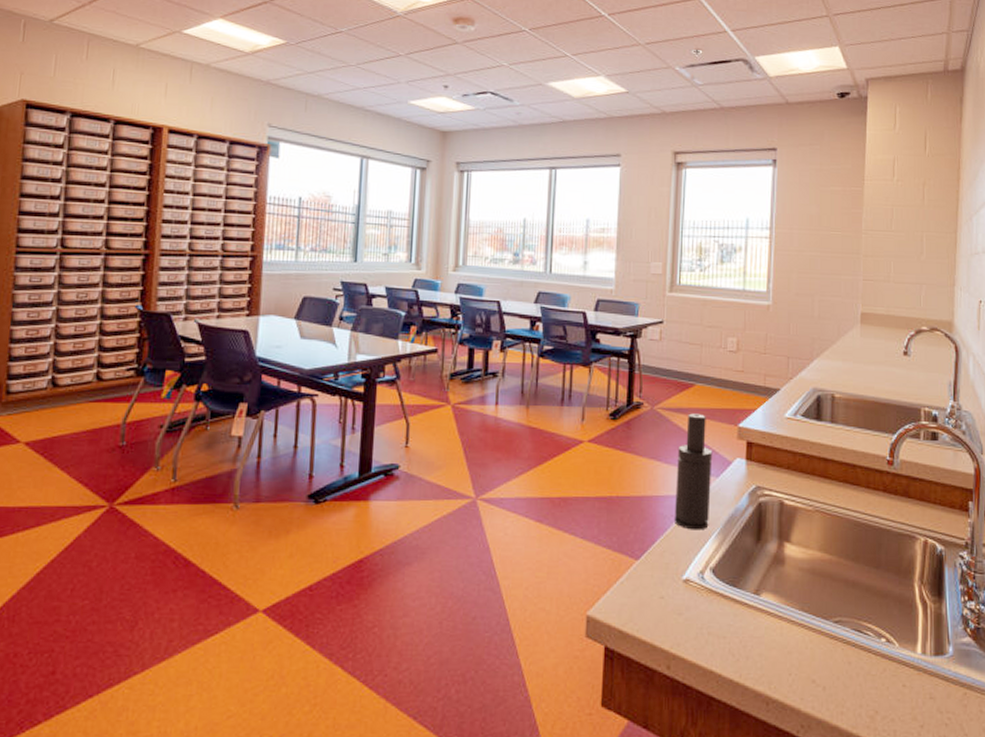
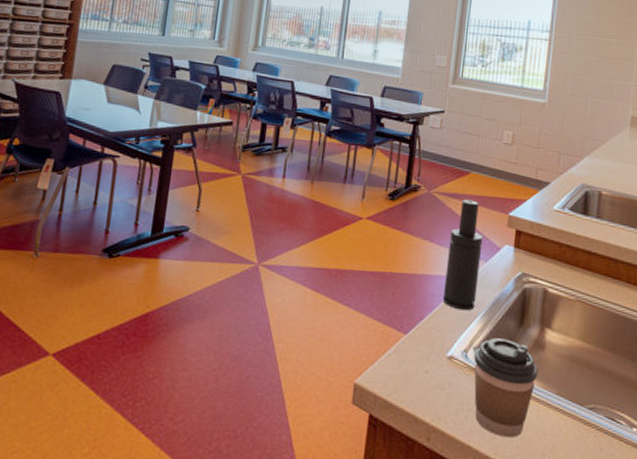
coffee cup: none [711,556,779,659] -> present [474,338,538,438]

